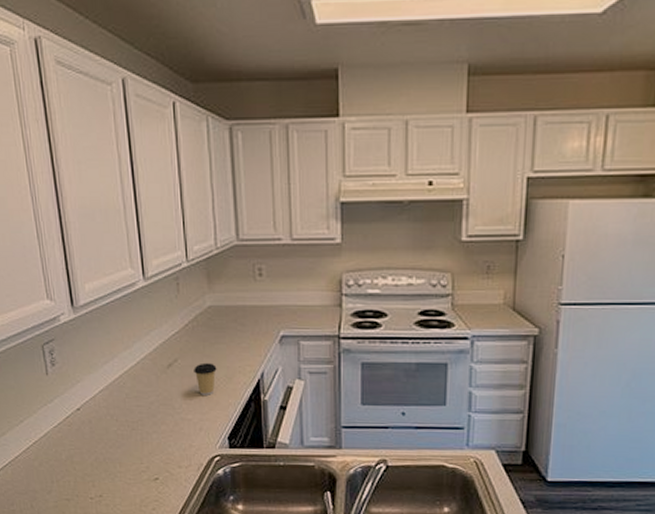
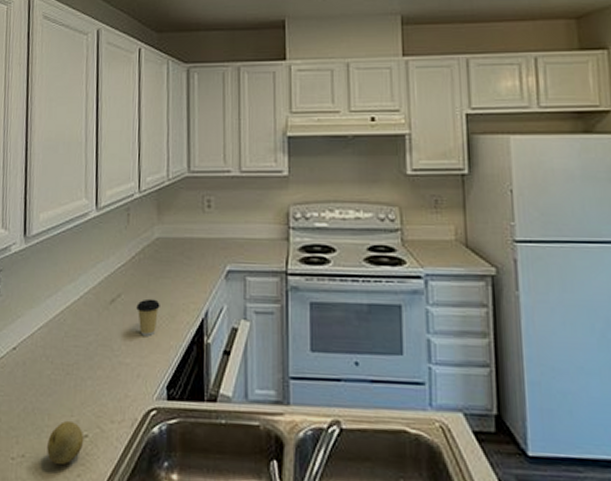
fruit: none [122,467,156,502] -> present [47,420,84,466]

